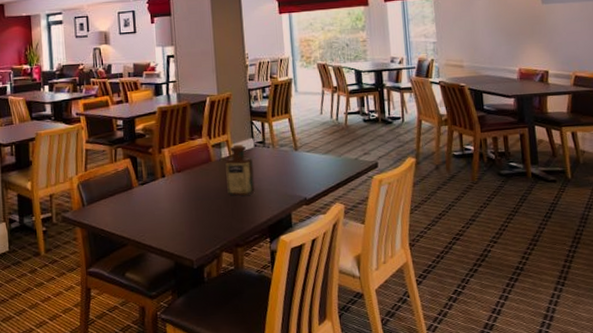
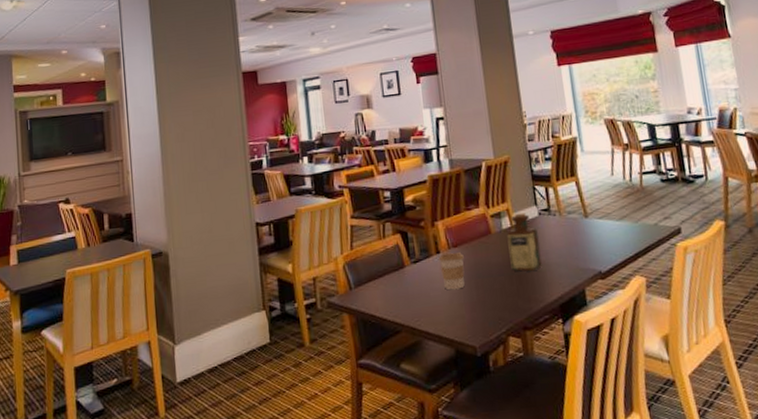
coffee cup: none [163,177,186,210] -> present [438,252,465,290]

